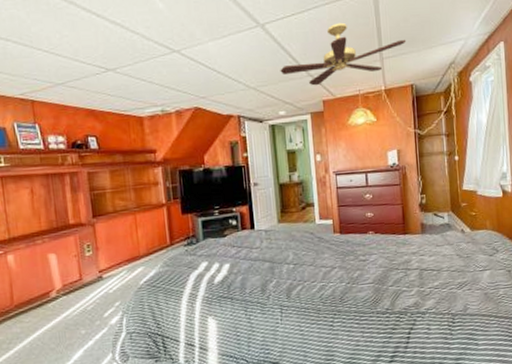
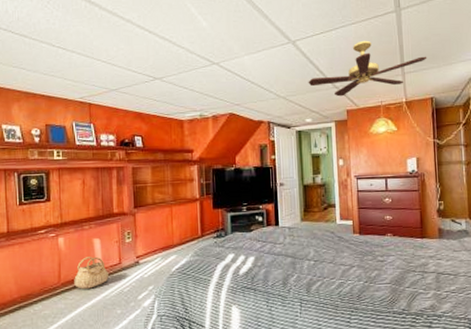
basket: none [29,274,69,311] -> present [74,257,109,289]

